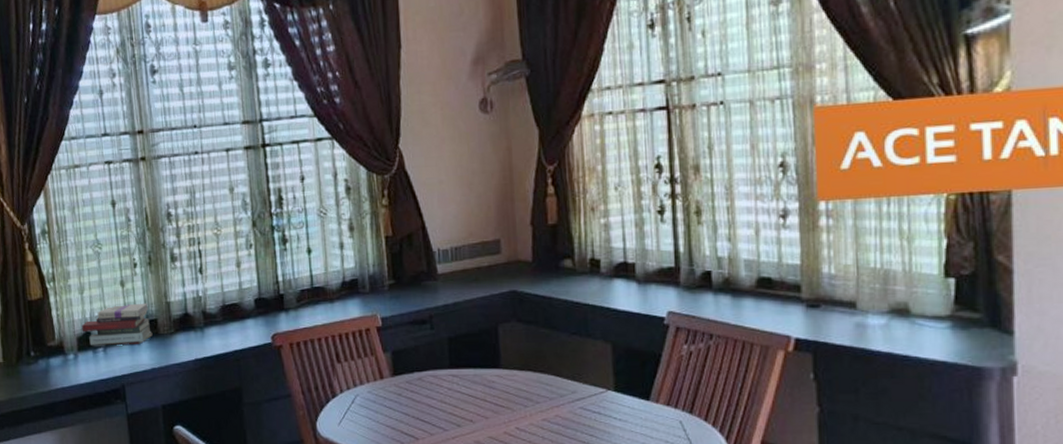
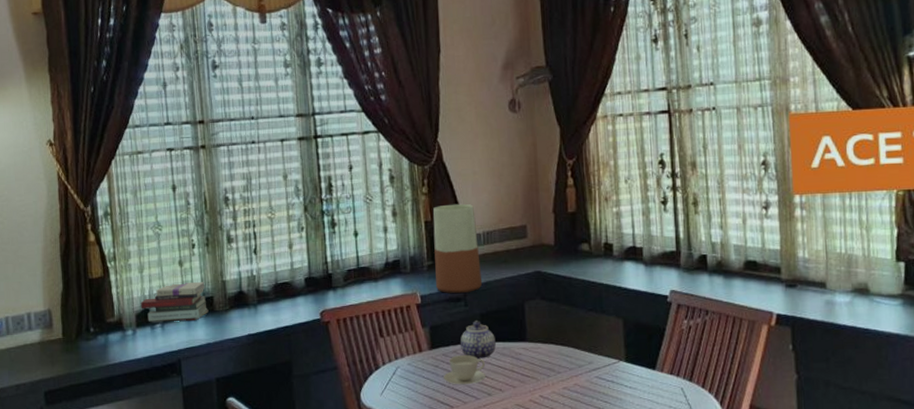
vase: none [394,216,449,316] -> present [433,203,482,294]
teacup: none [407,382,456,415] -> present [444,354,487,385]
teapot: none [425,345,466,387] -> present [459,320,496,359]

